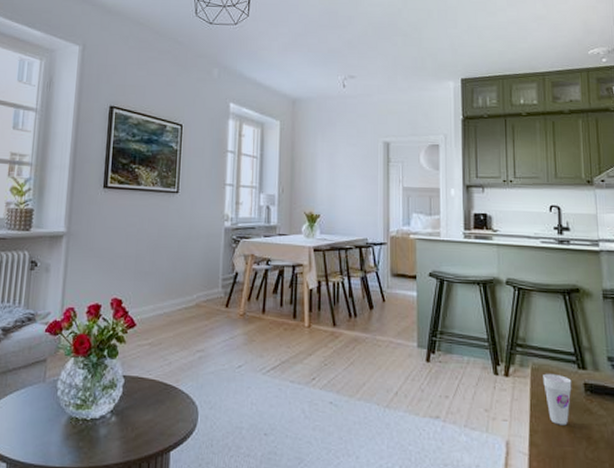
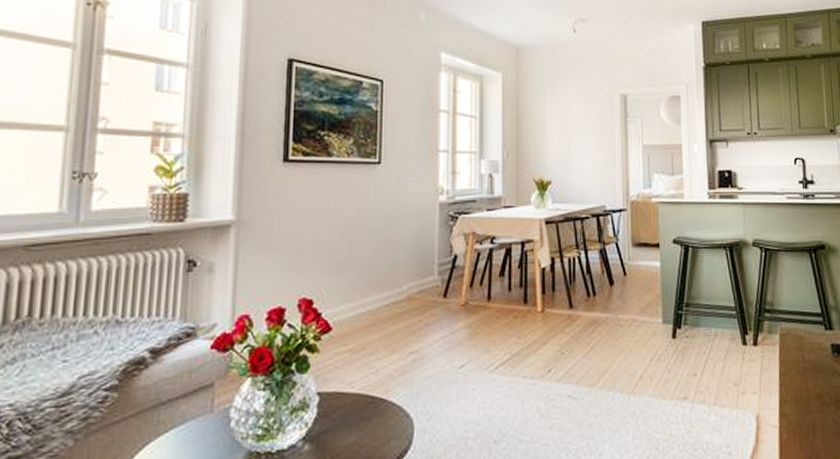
cup: present [543,373,572,426] -> none [791,337,820,392]

